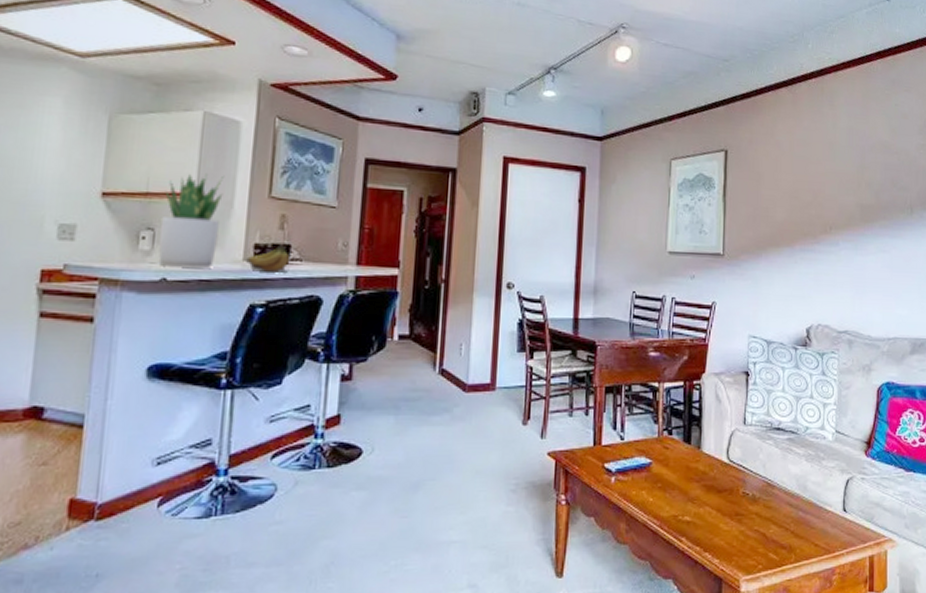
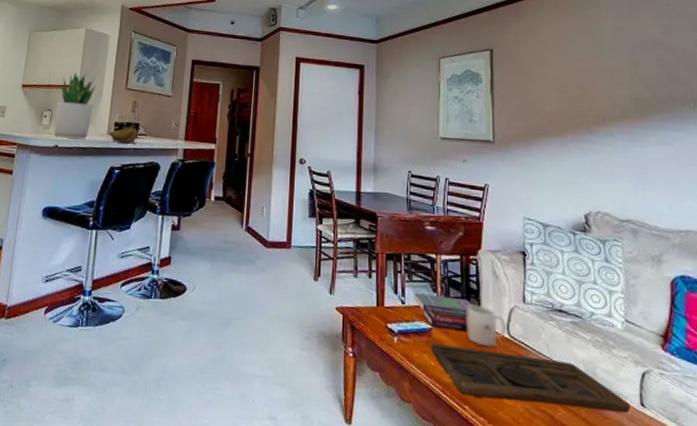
books: none [634,426,695,462] -> present [414,293,473,332]
decorative tray: none [649,478,834,527] -> present [430,343,630,414]
mug: none [686,432,726,475] -> present [466,304,506,348]

